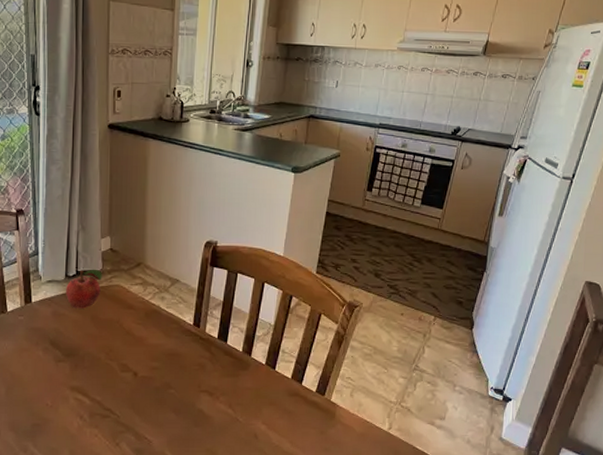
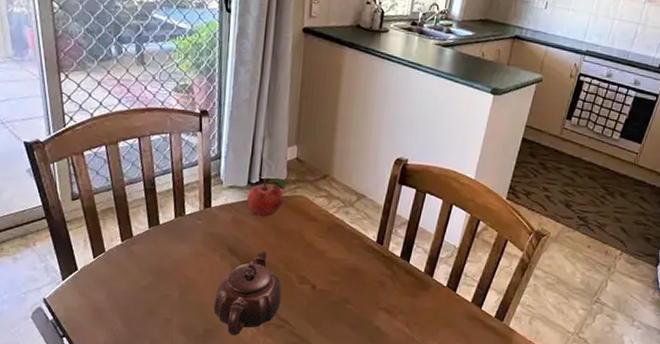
teapot: none [39,341,105,428] -> present [213,250,282,336]

